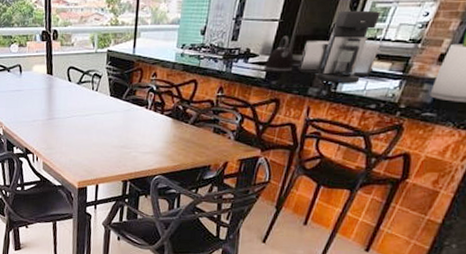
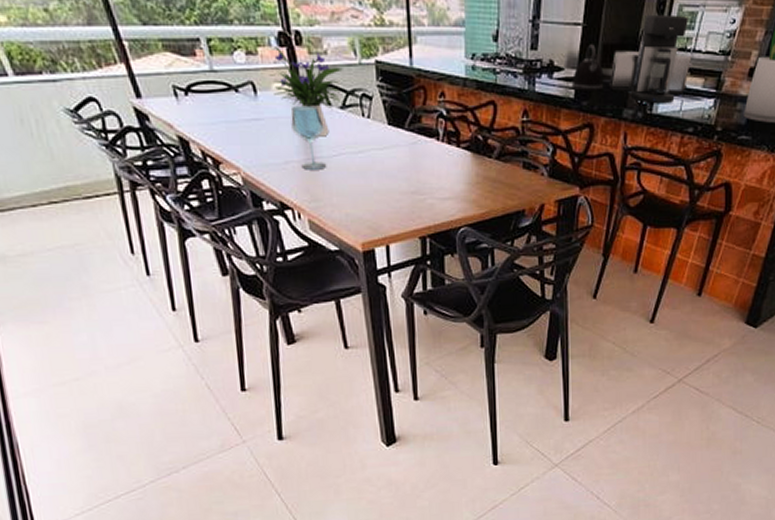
flower arrangement: none [32,40,83,104] -> present [269,45,343,137]
wine glass: none [41,81,64,127] -> present [291,105,327,170]

